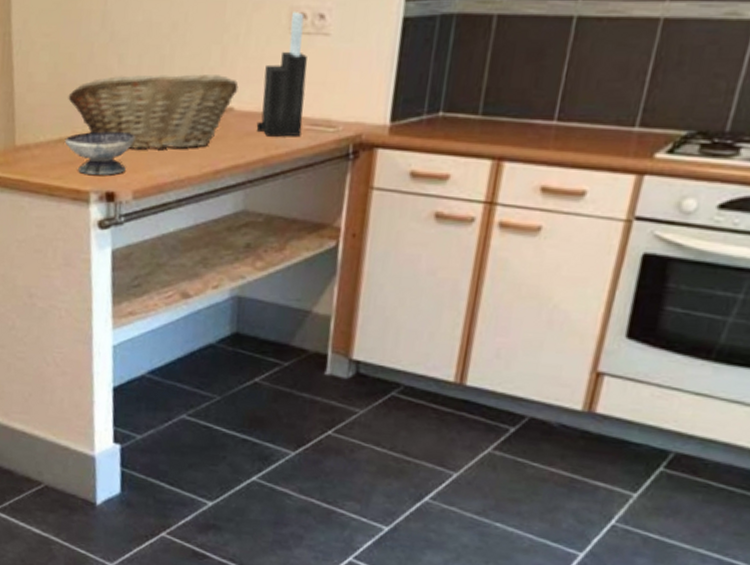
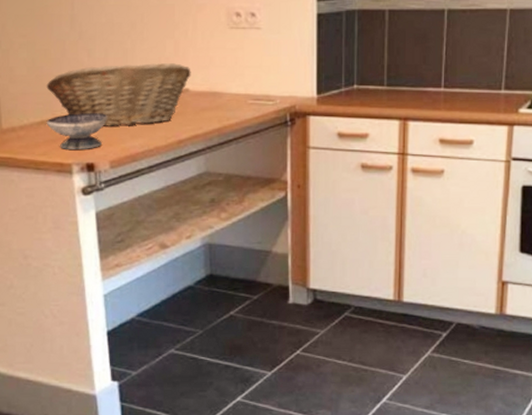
knife block: present [256,12,308,137] -> none [209,12,247,110]

